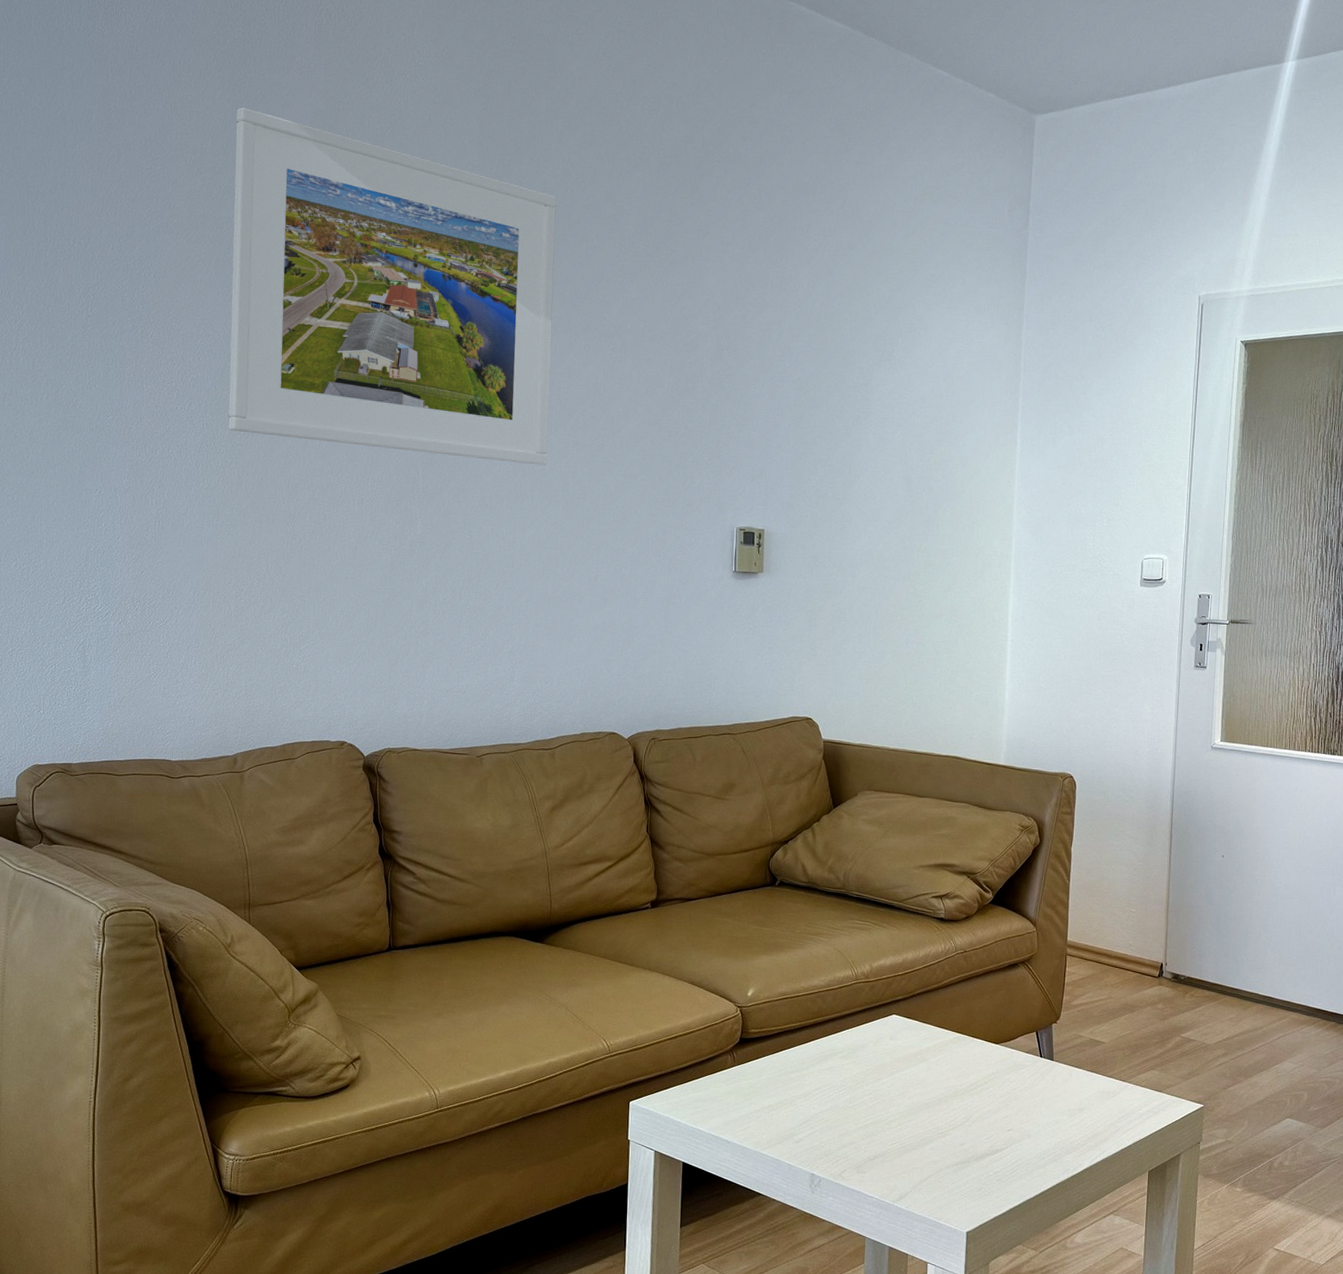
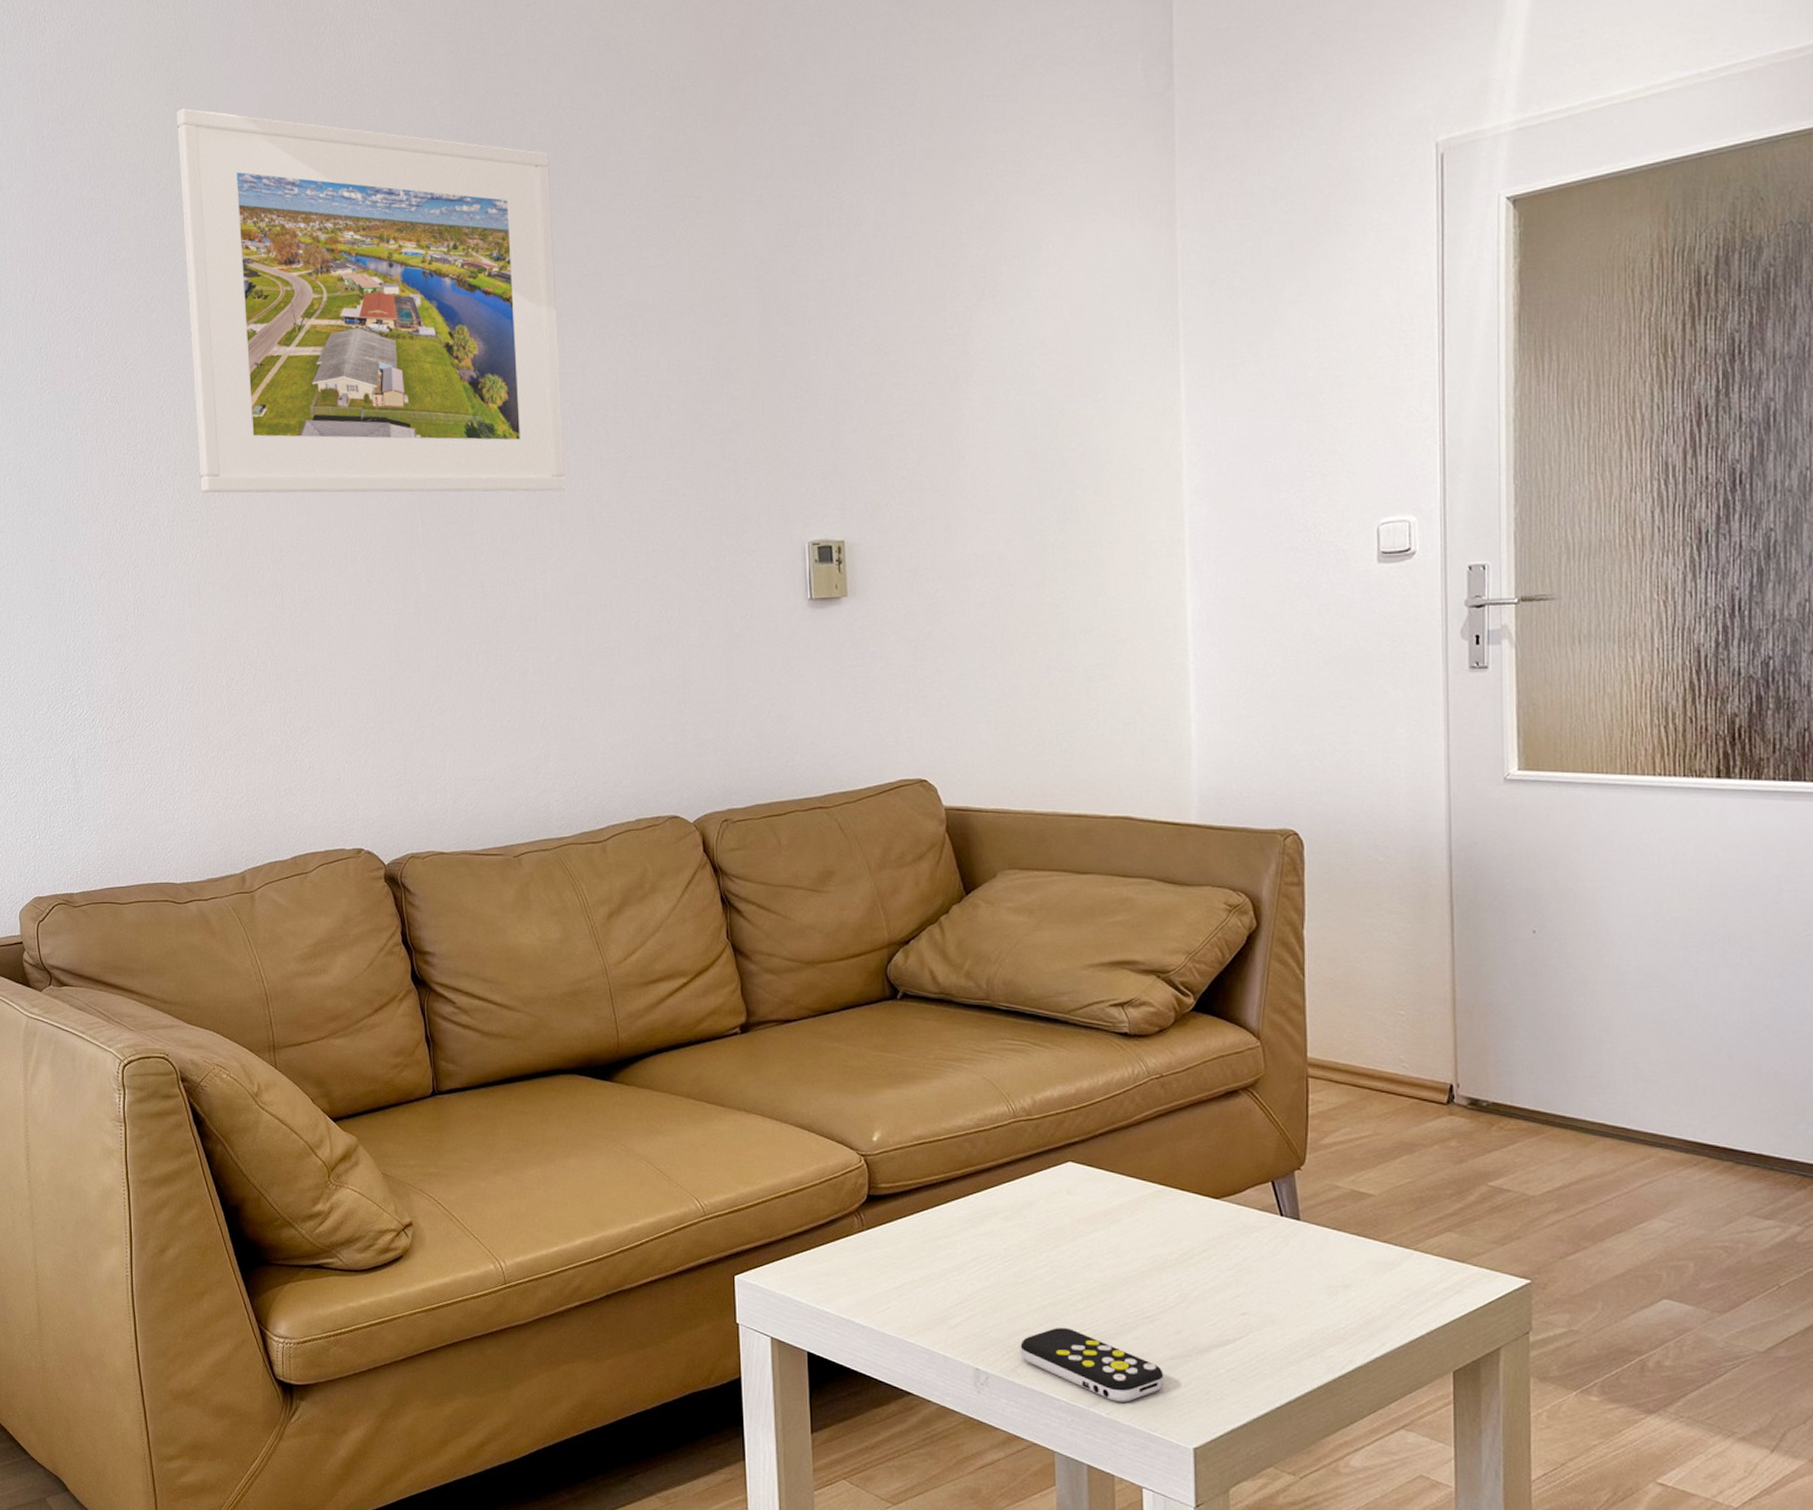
remote control: none [846,1142,950,1198] -> present [1020,1328,1164,1402]

